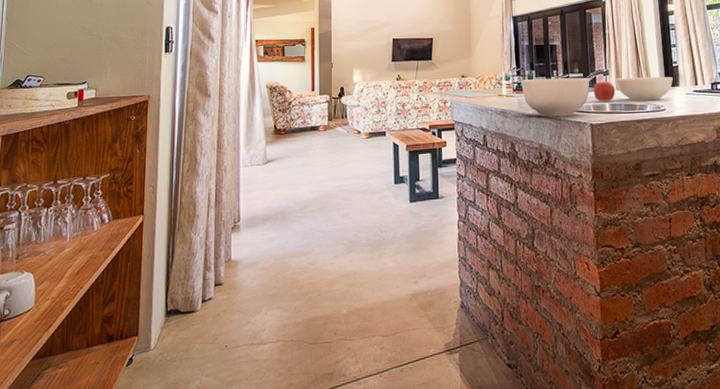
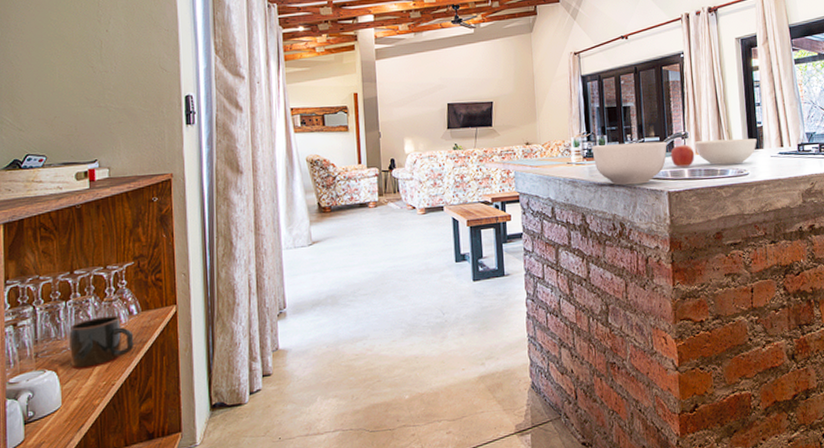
mug: none [46,223,104,273] -> present [69,315,134,371]

